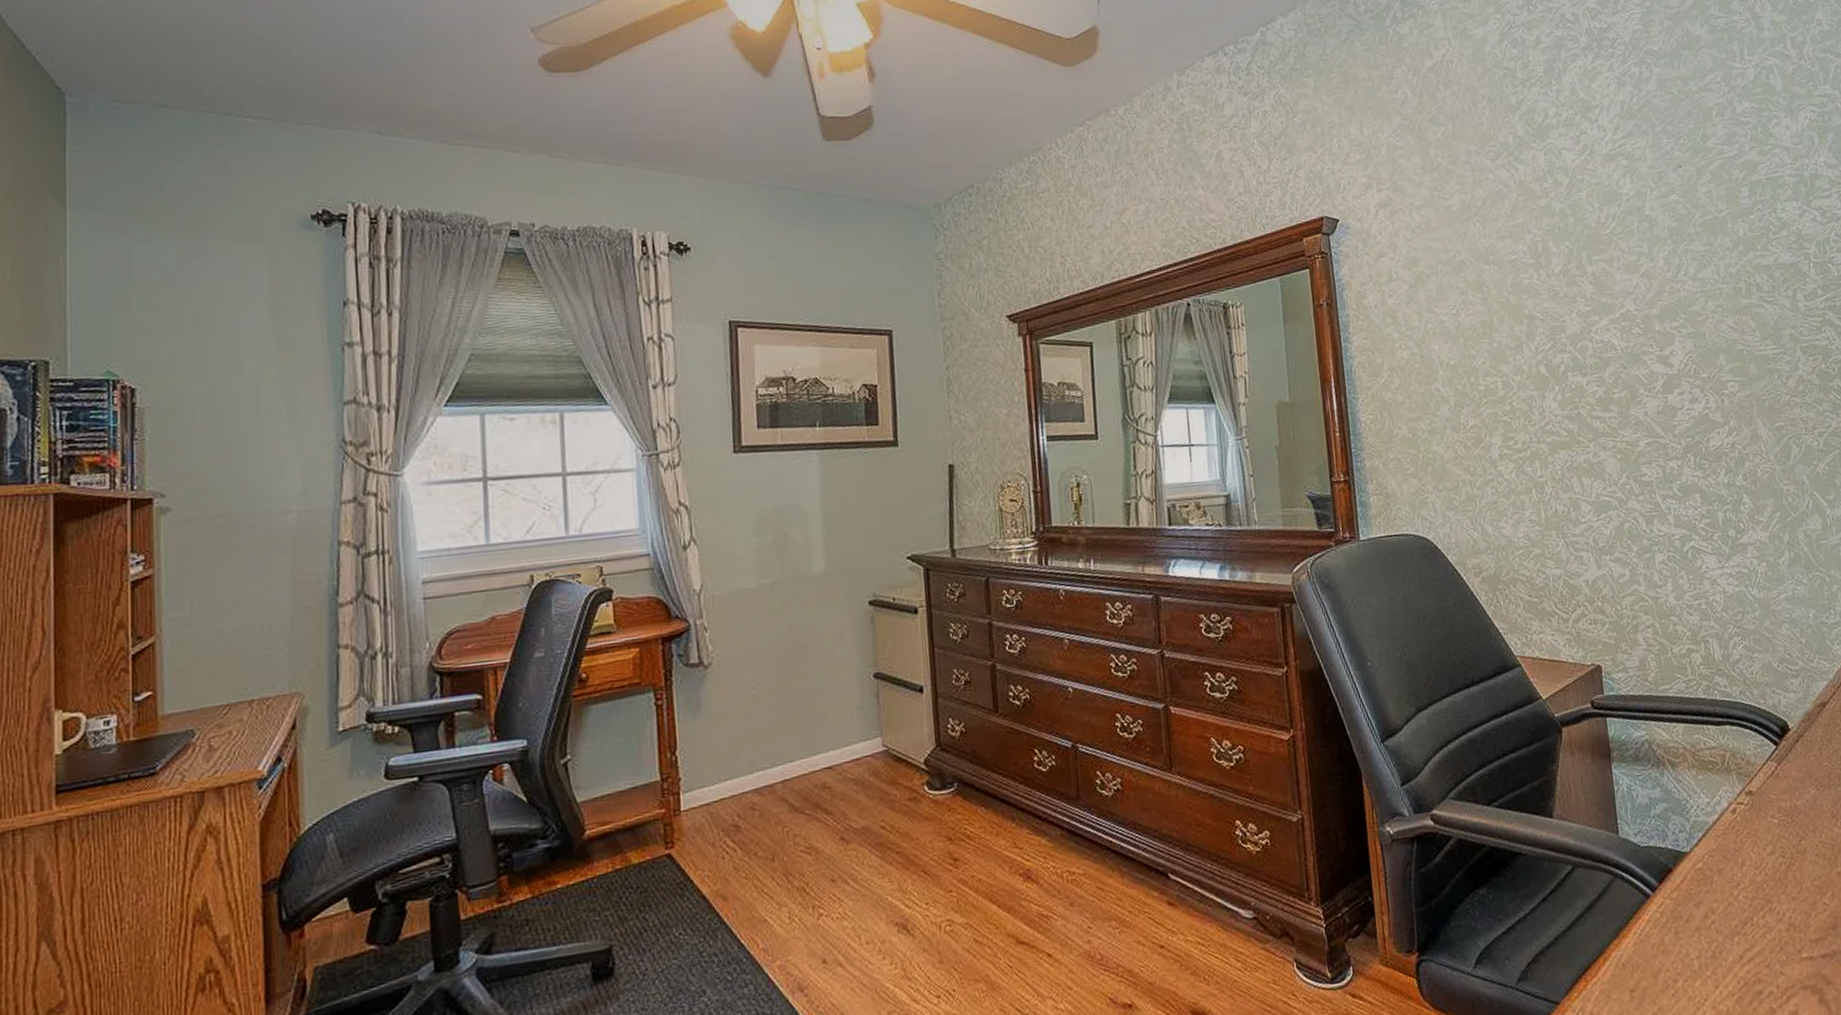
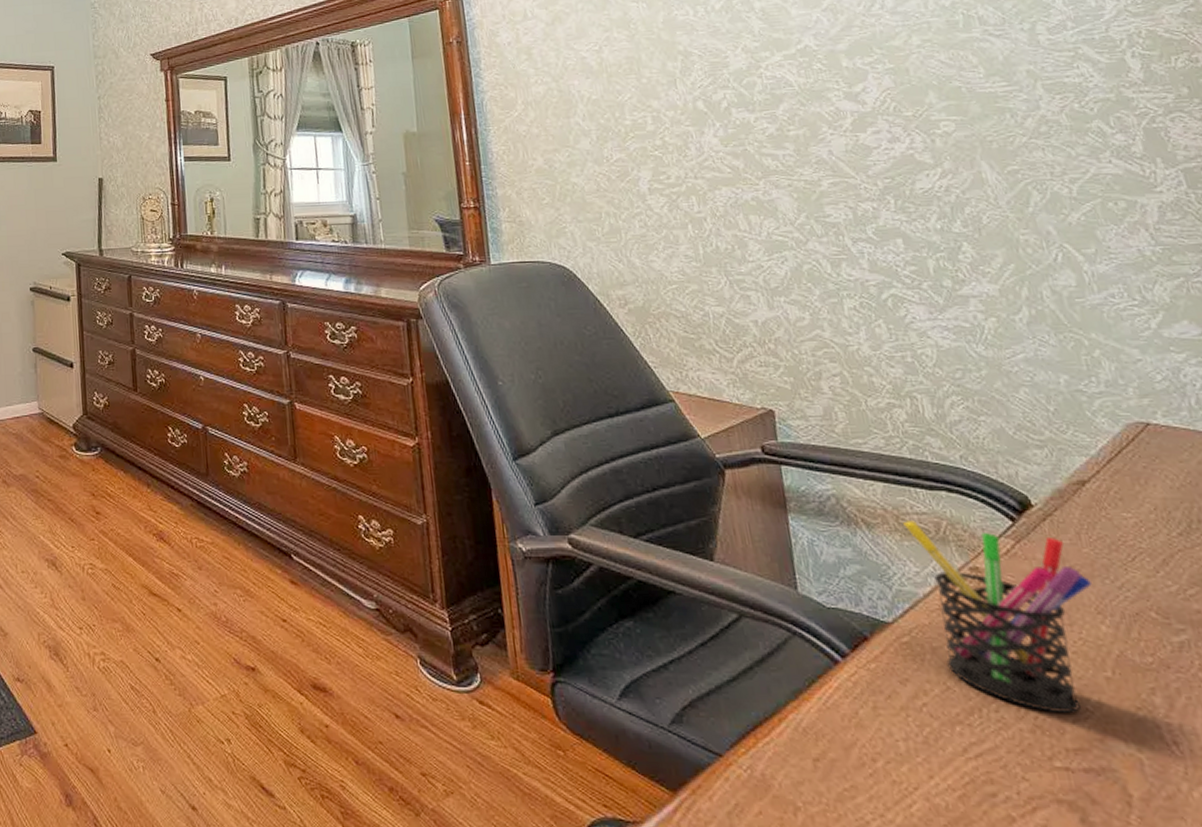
pen holder: none [1698,755,1830,912] -> present [903,521,1093,714]

